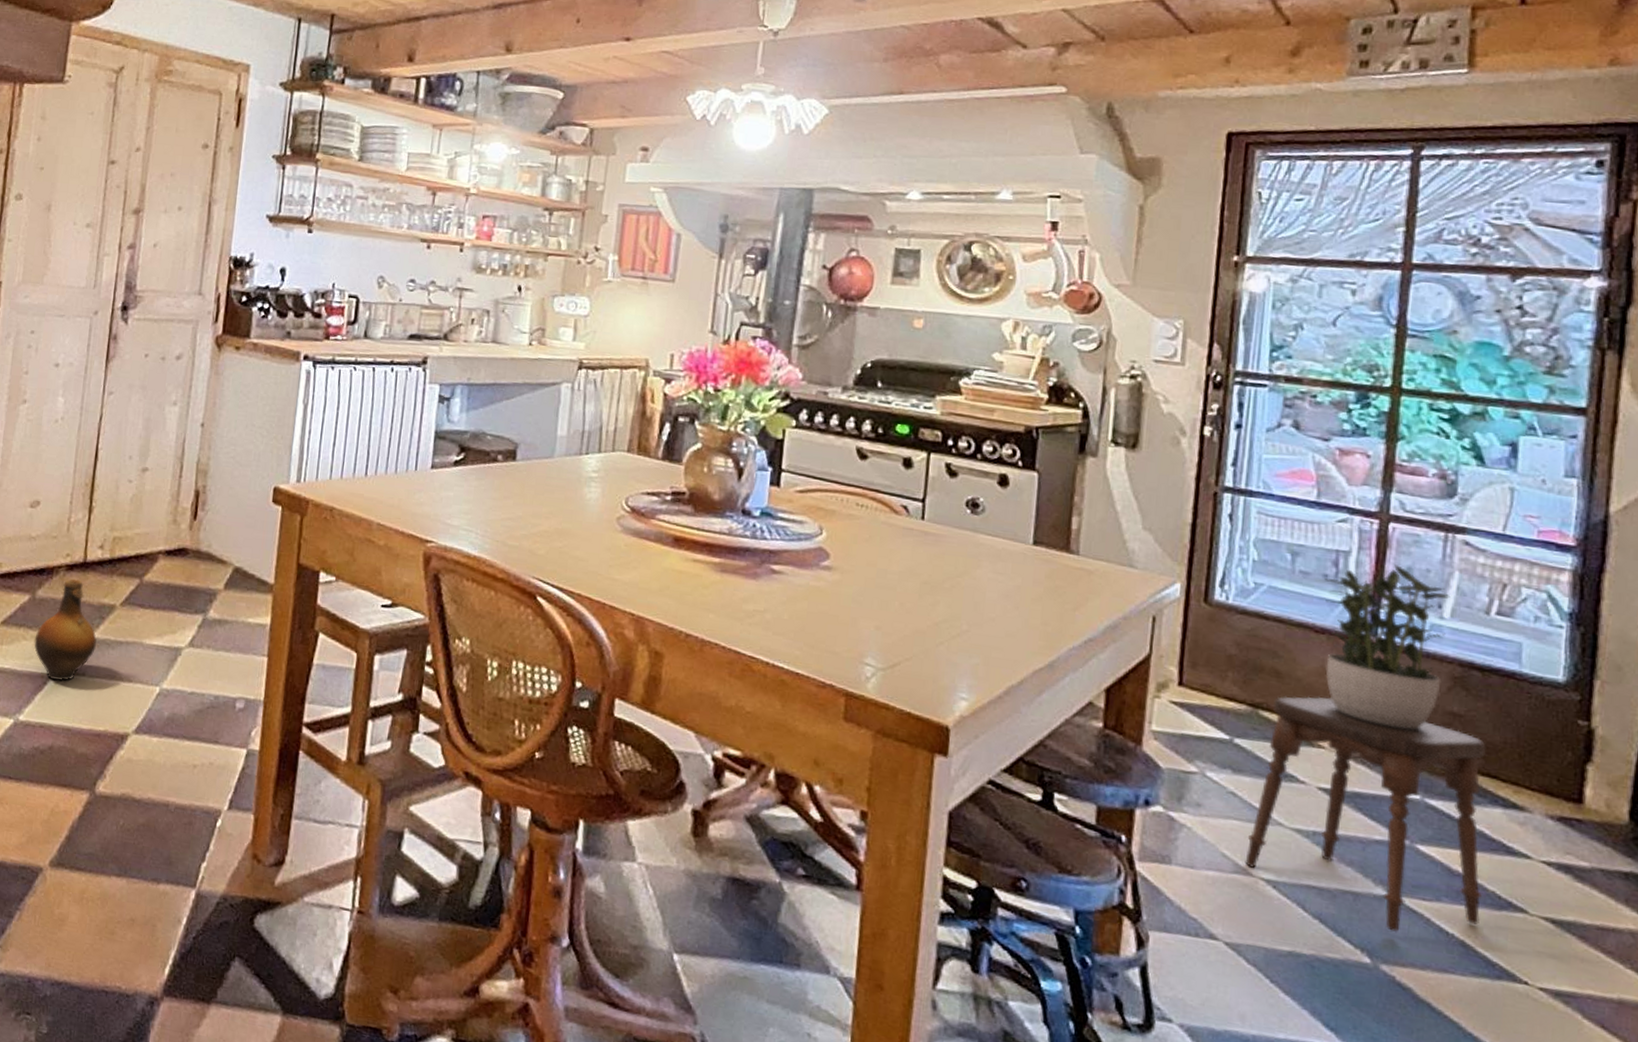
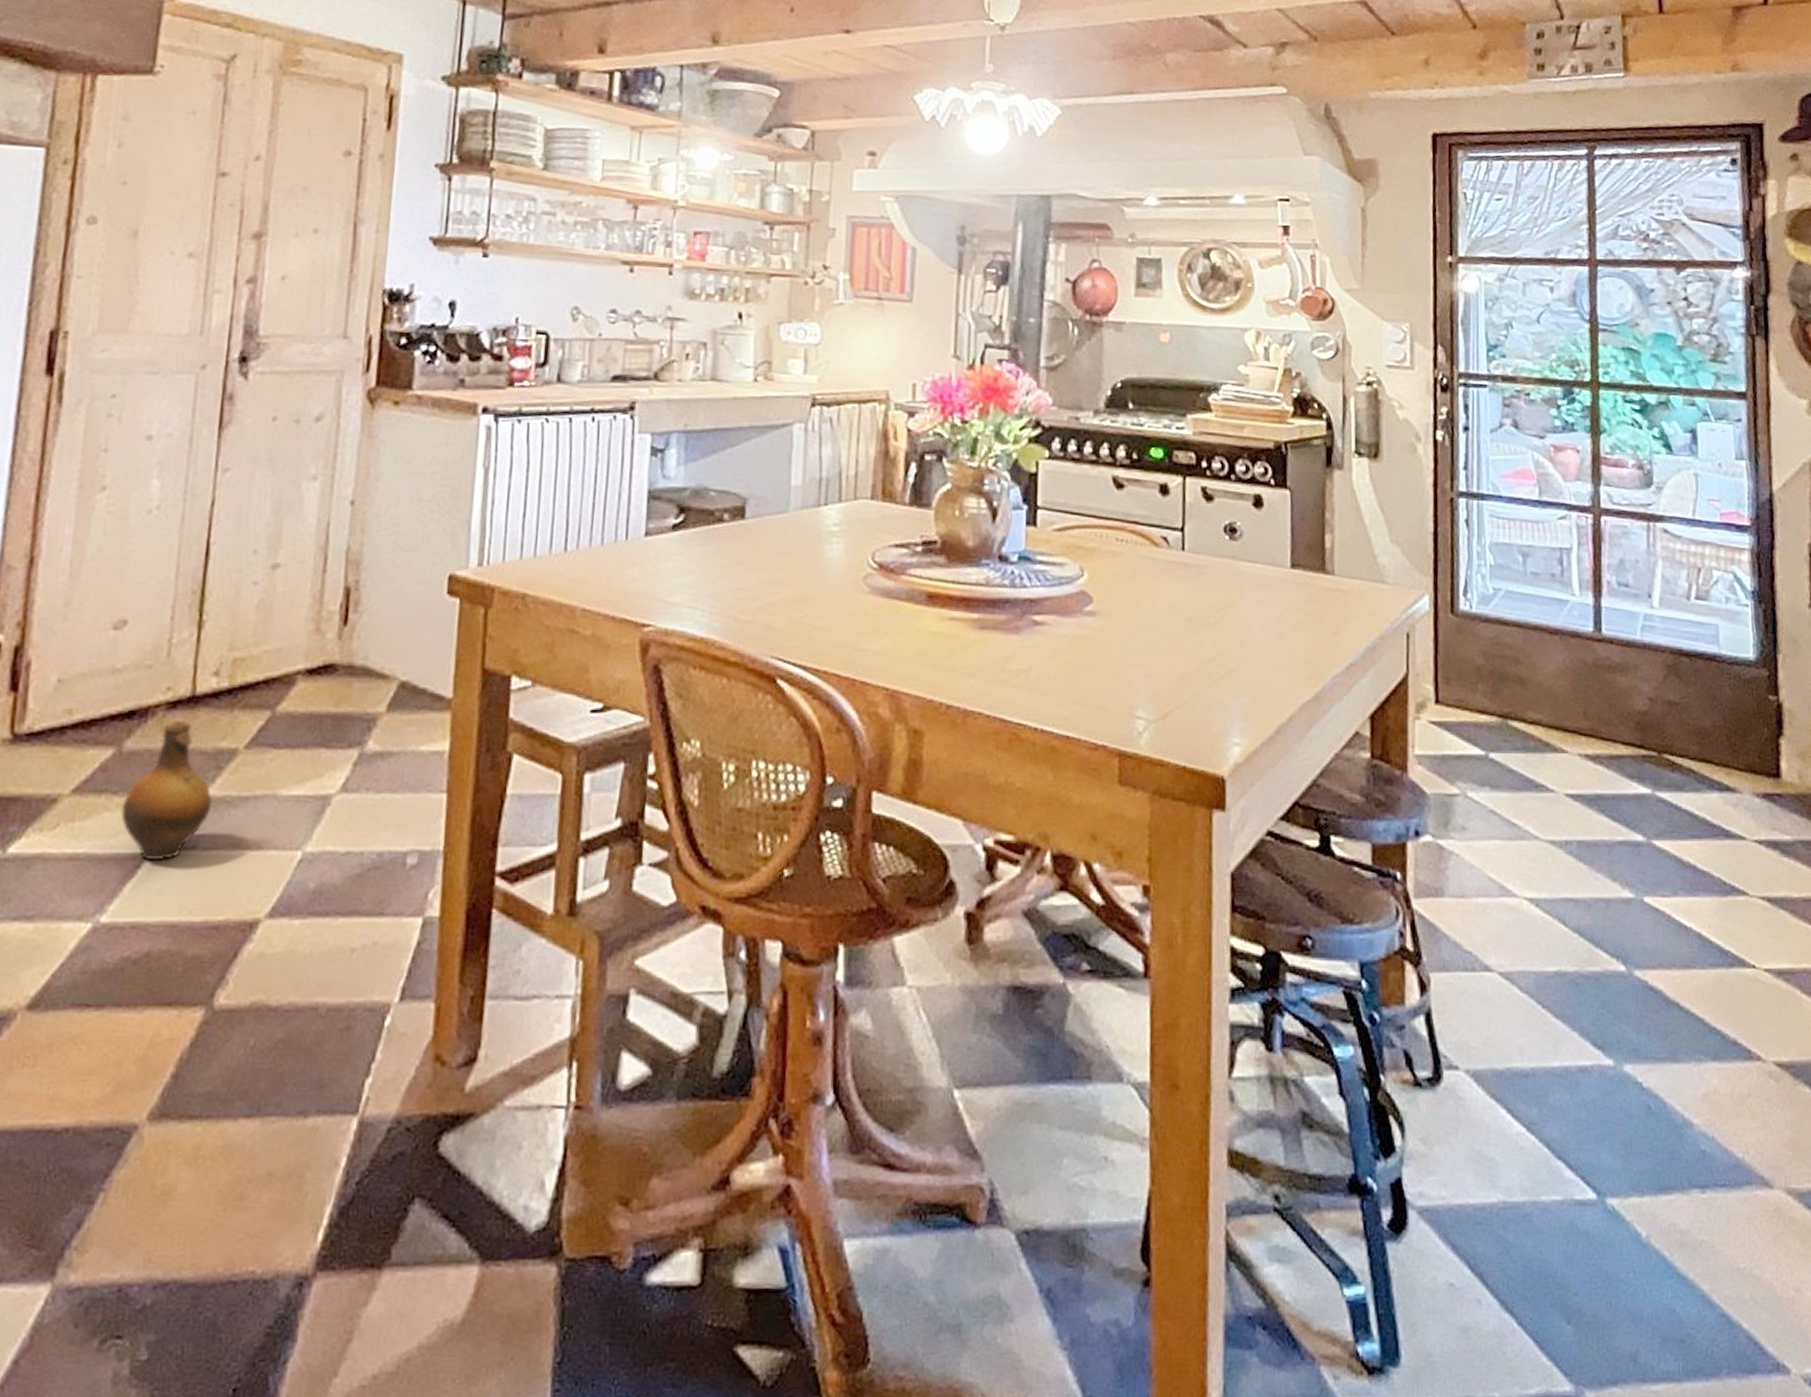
stool: present [1245,696,1486,933] -> none [1509,699,1711,935]
potted plant: present [1324,565,1450,730] -> none [1552,558,1658,723]

